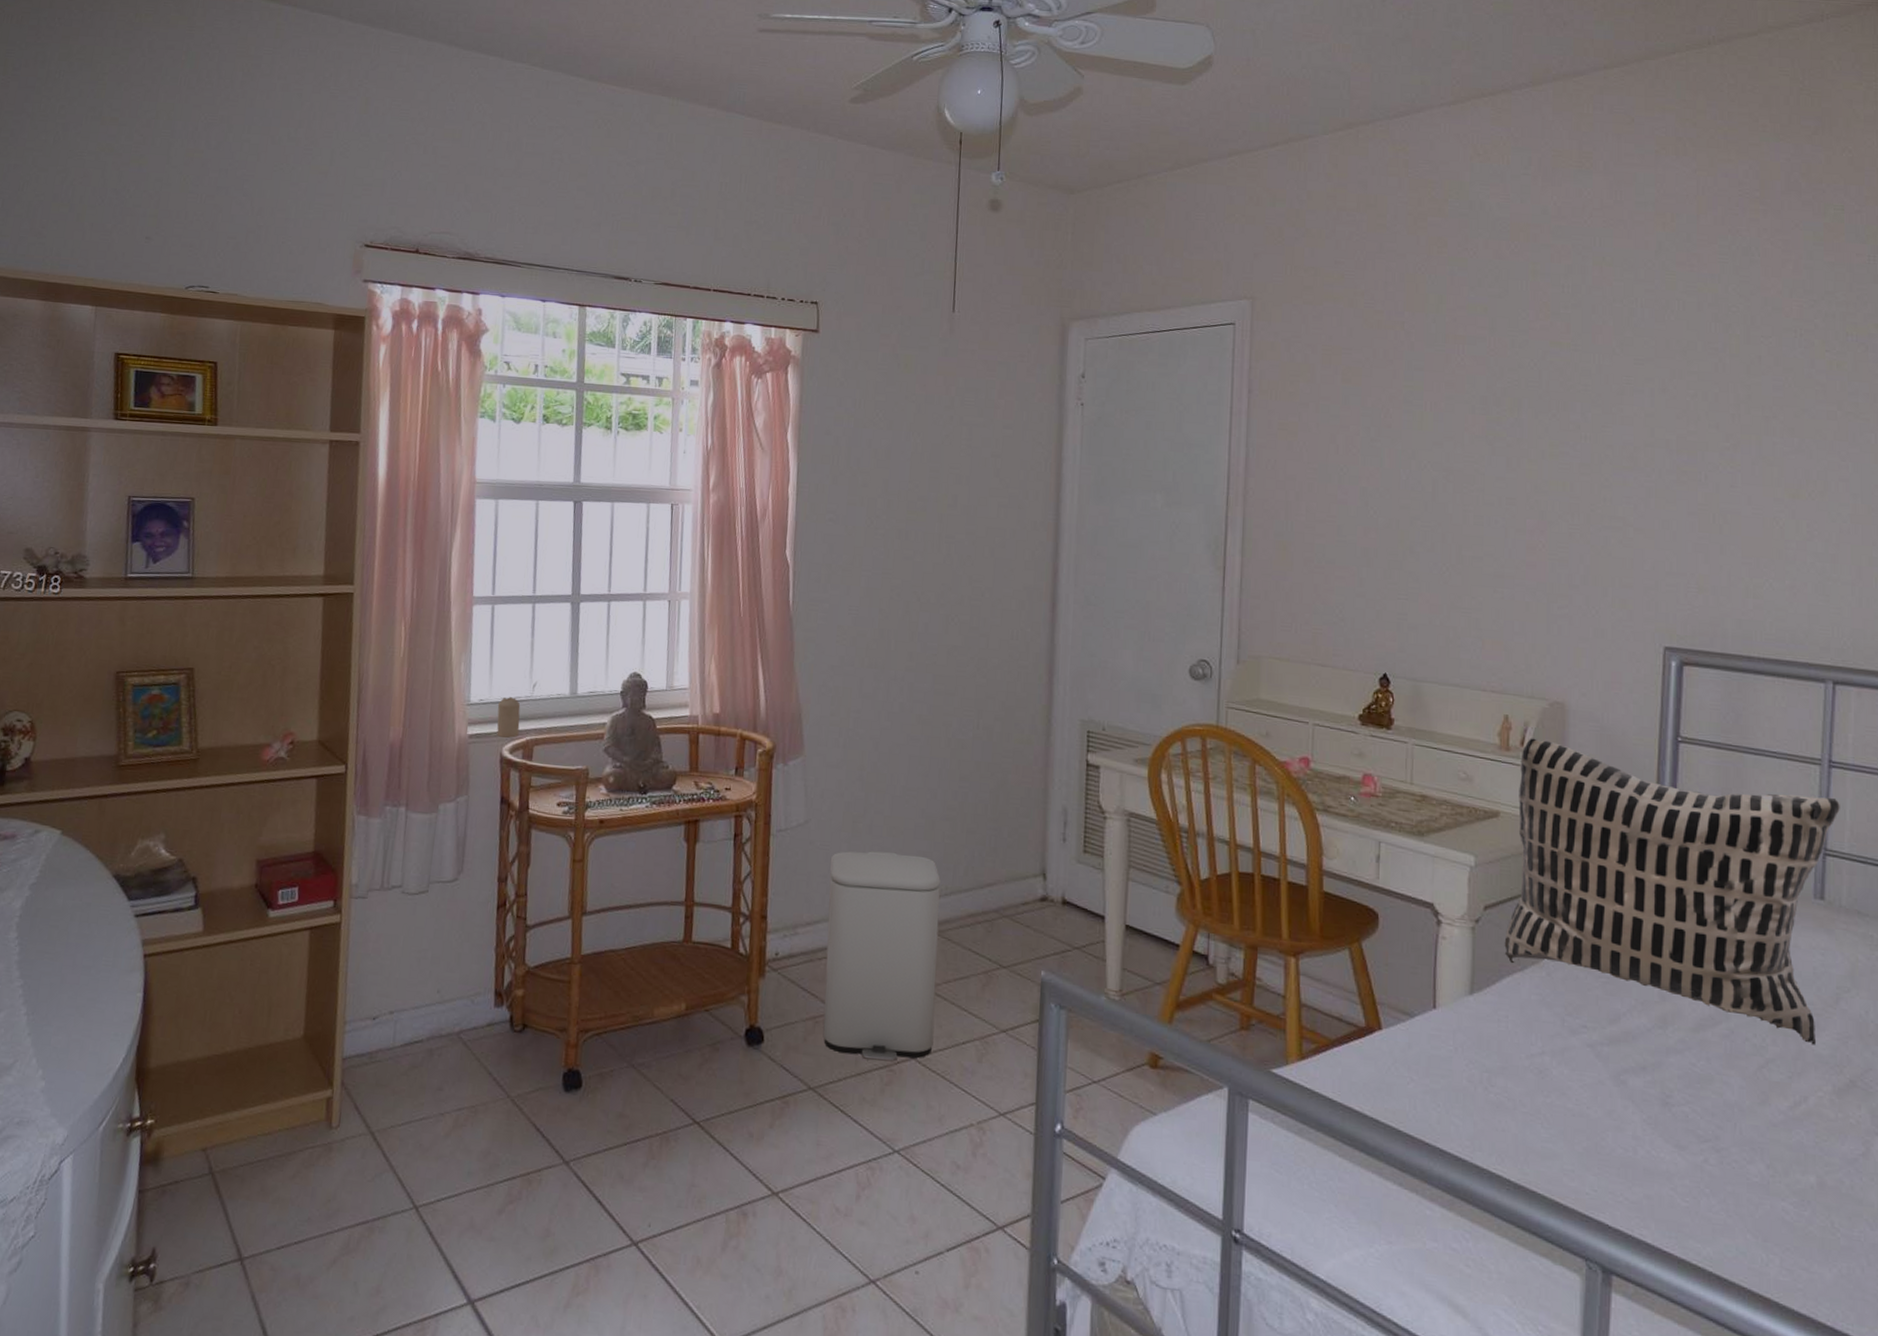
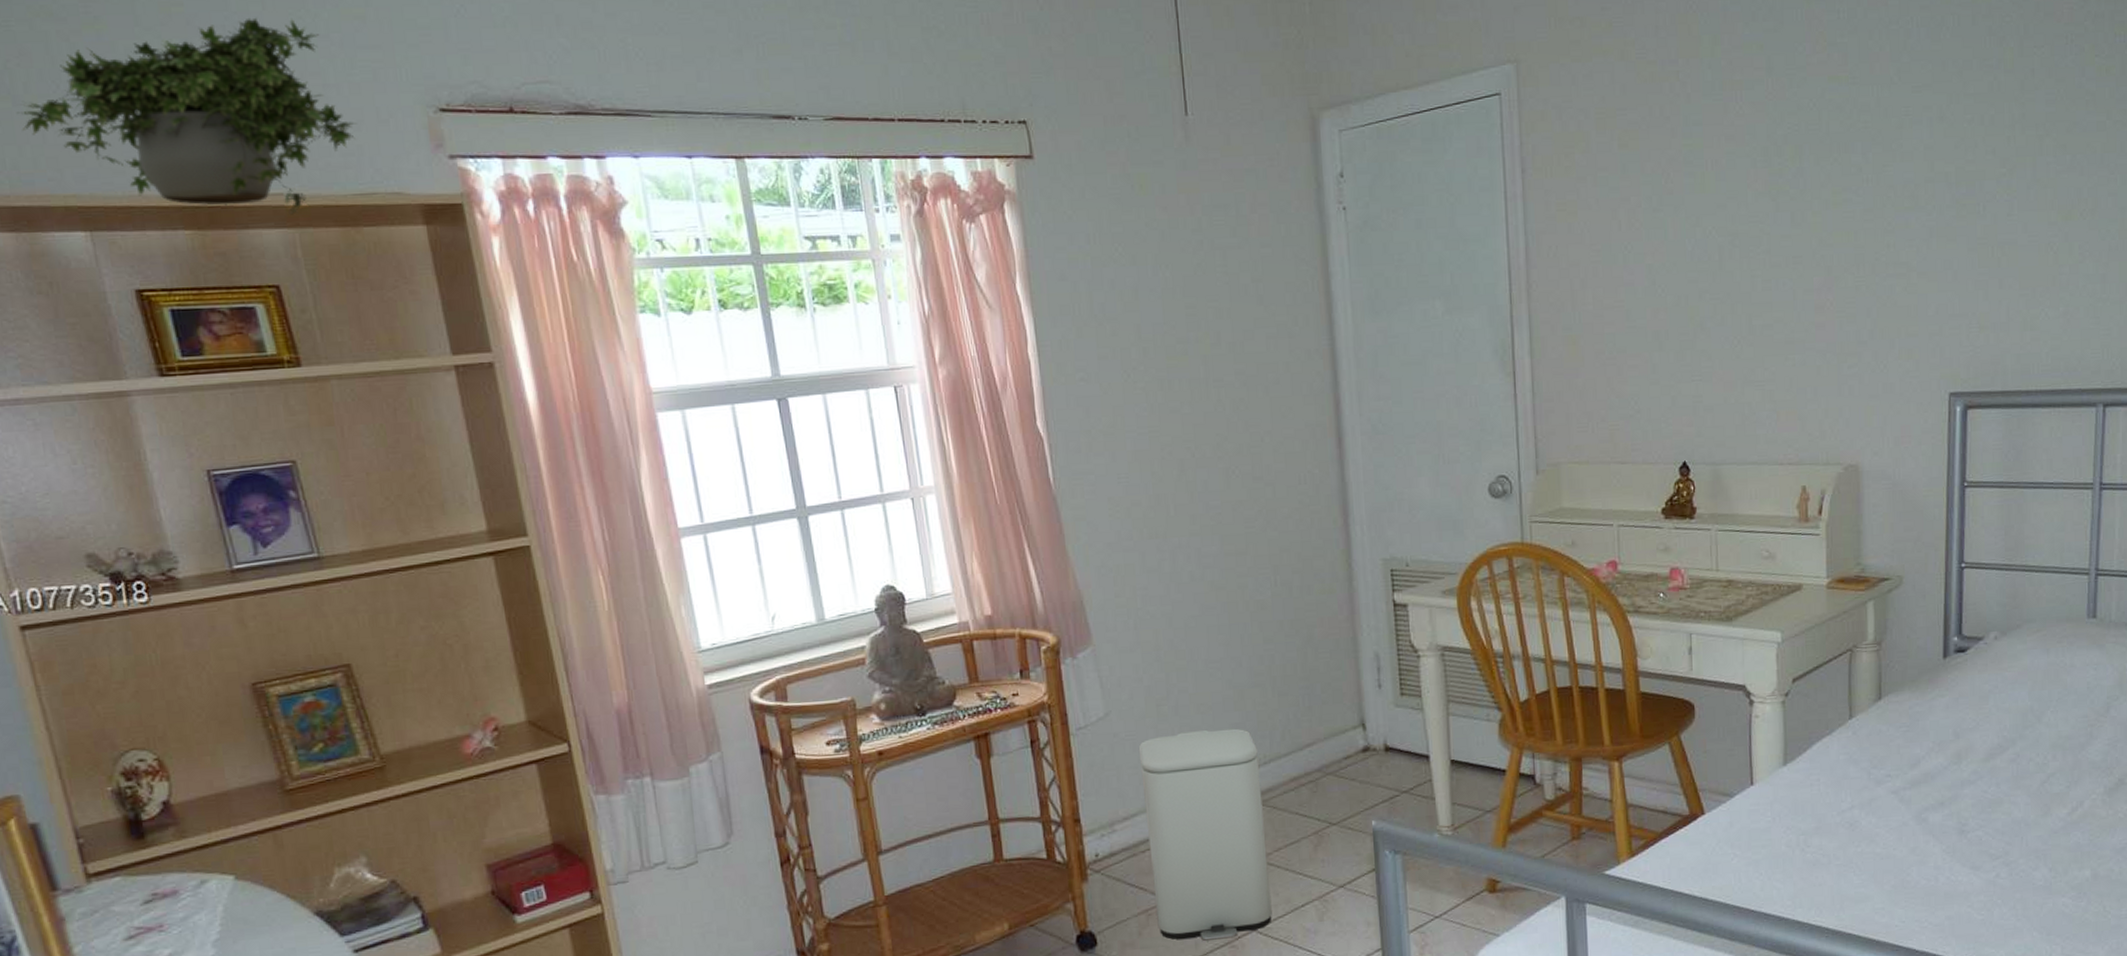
potted plant: none [70,165,303,311] -> present [16,17,357,215]
candle: present [496,697,521,739] -> none [734,635,766,683]
cushion: present [1504,738,1840,1046] -> none [1813,505,2110,754]

